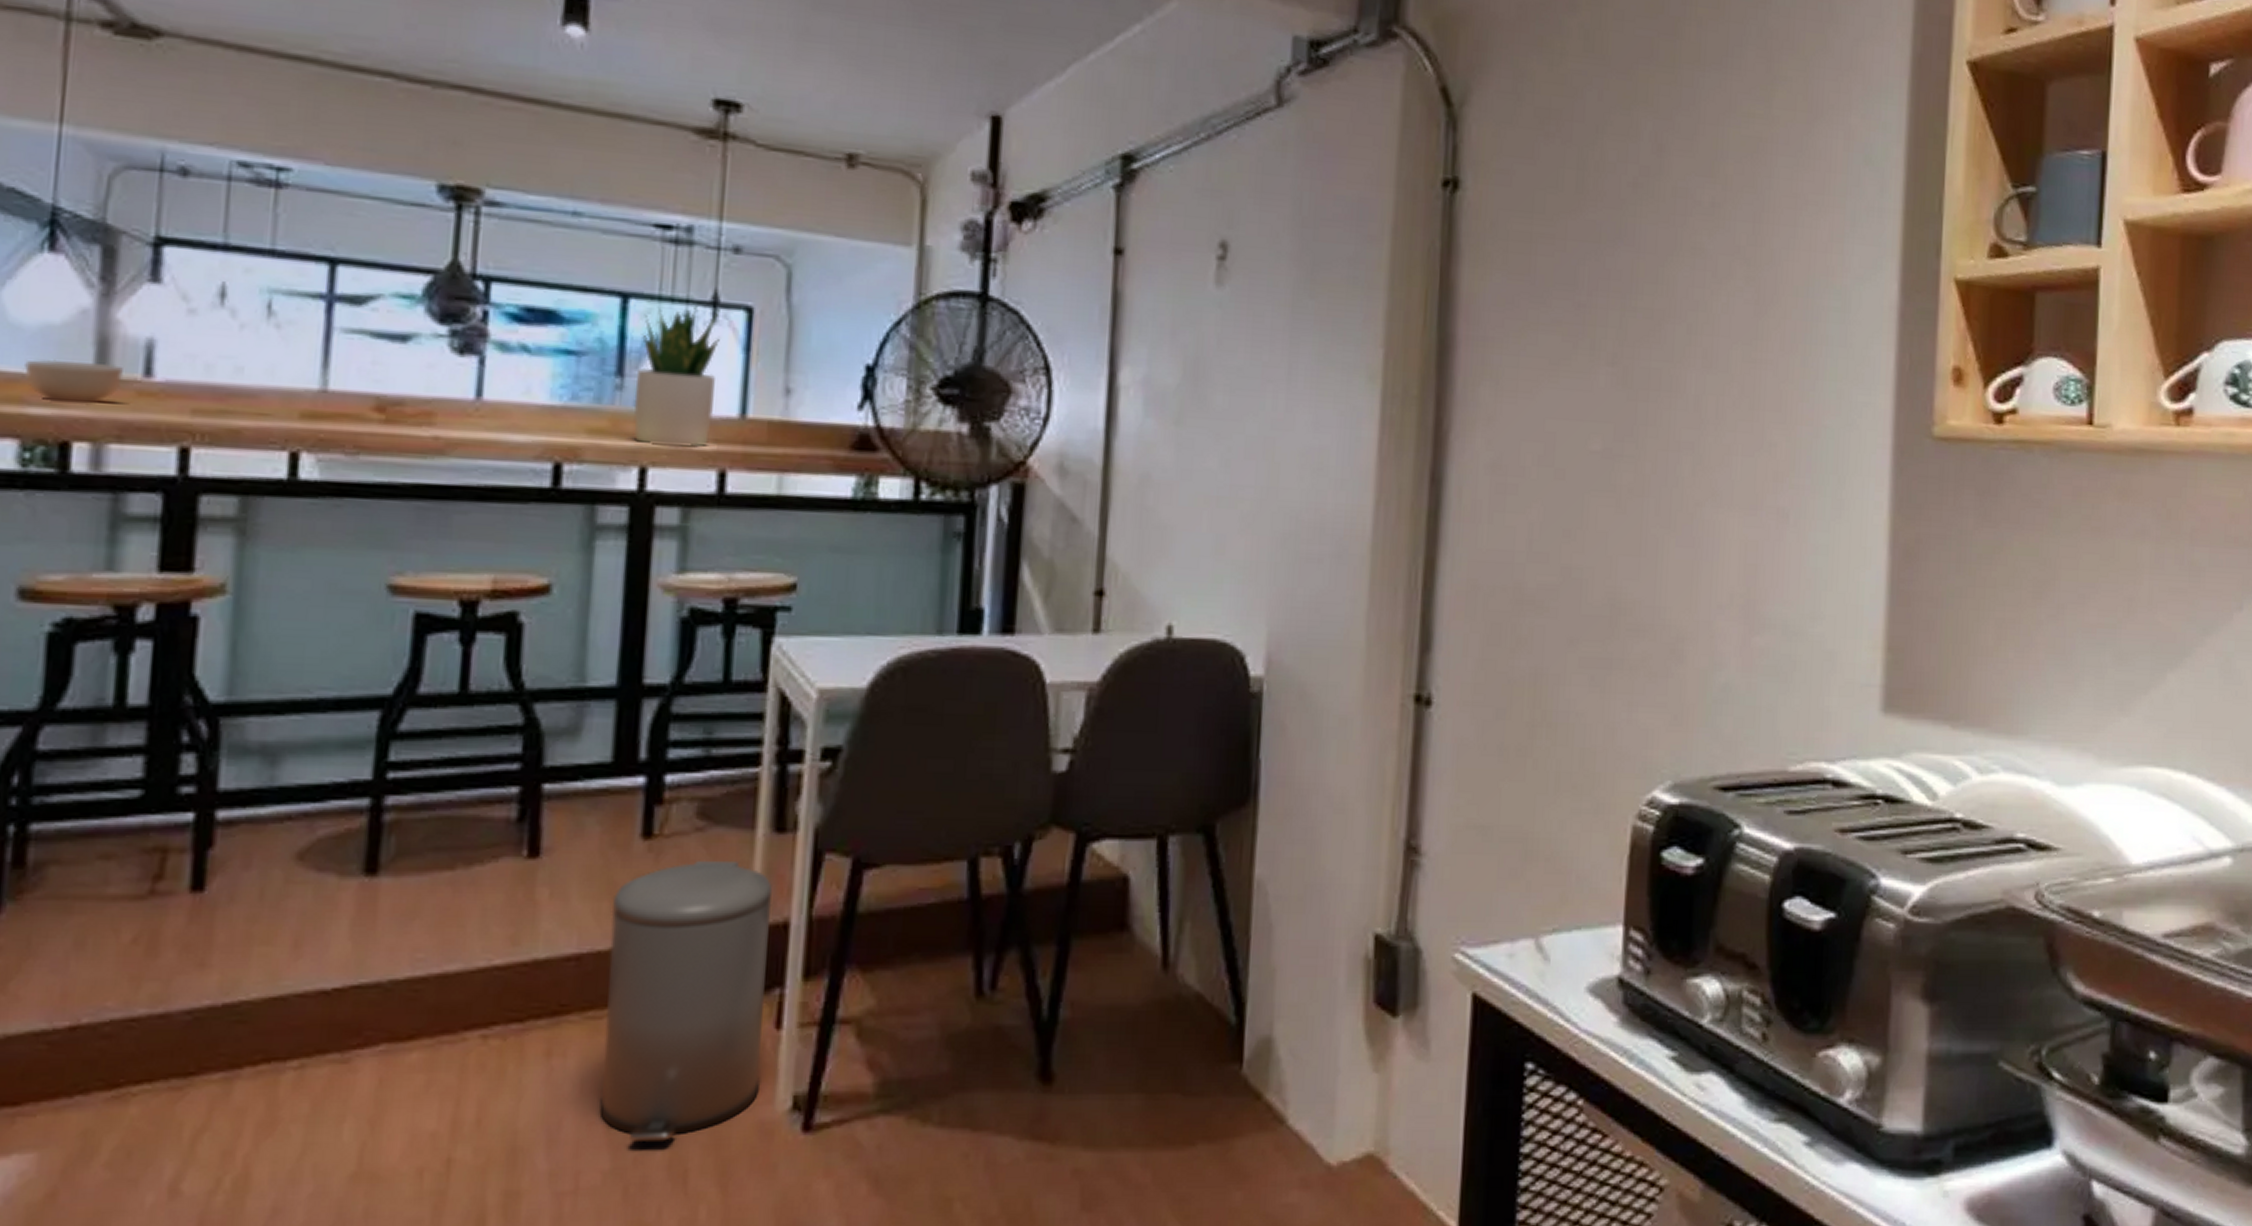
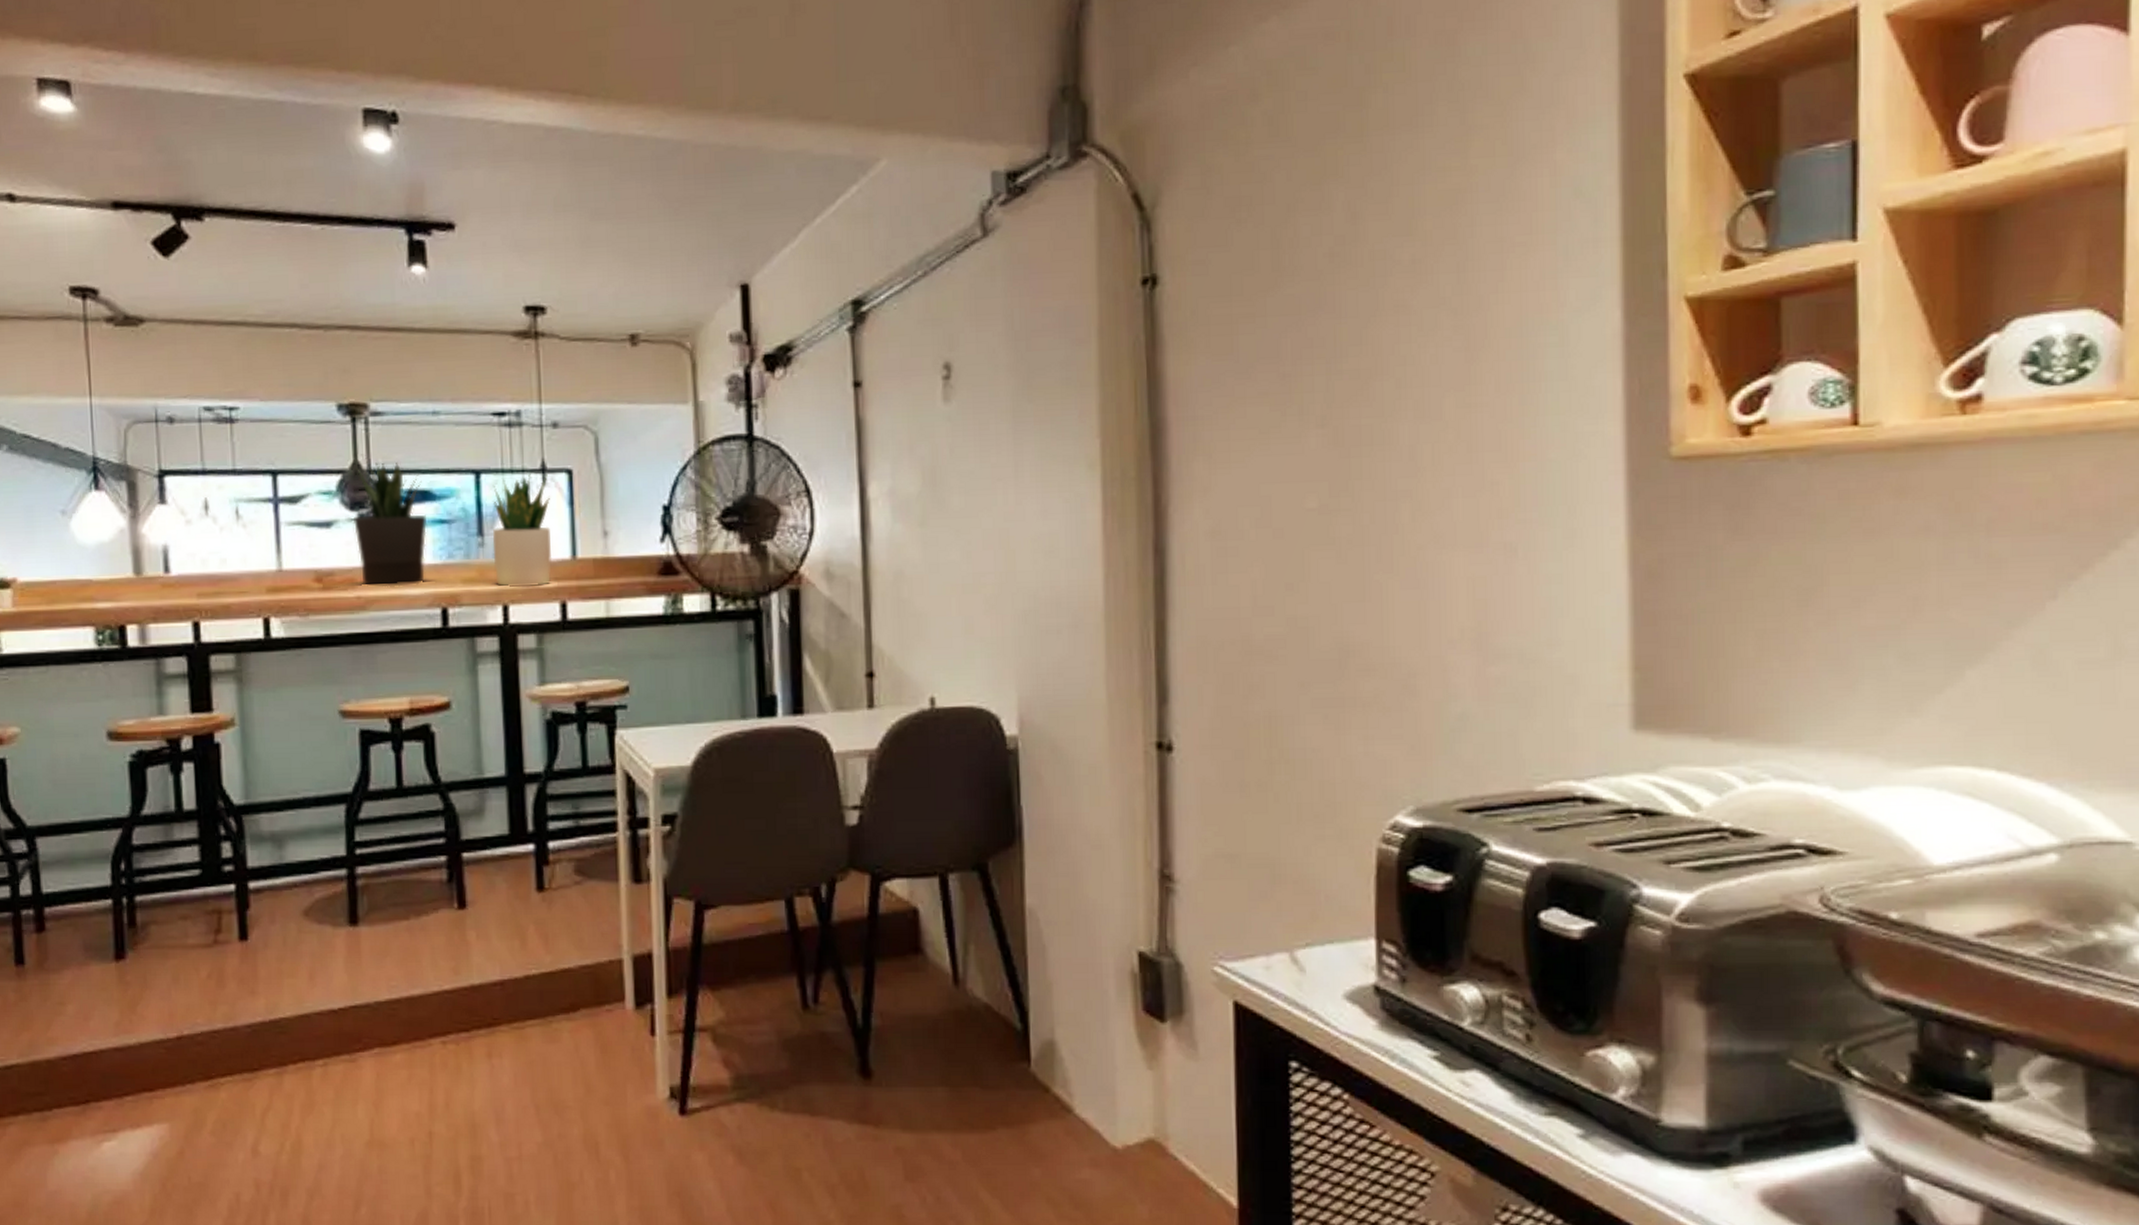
bowl: present [25,359,123,406] -> none [91,566,151,599]
planter: none [440,255,548,430] -> present [353,455,428,587]
pedal bin: present [599,860,772,1141] -> none [521,906,645,1121]

